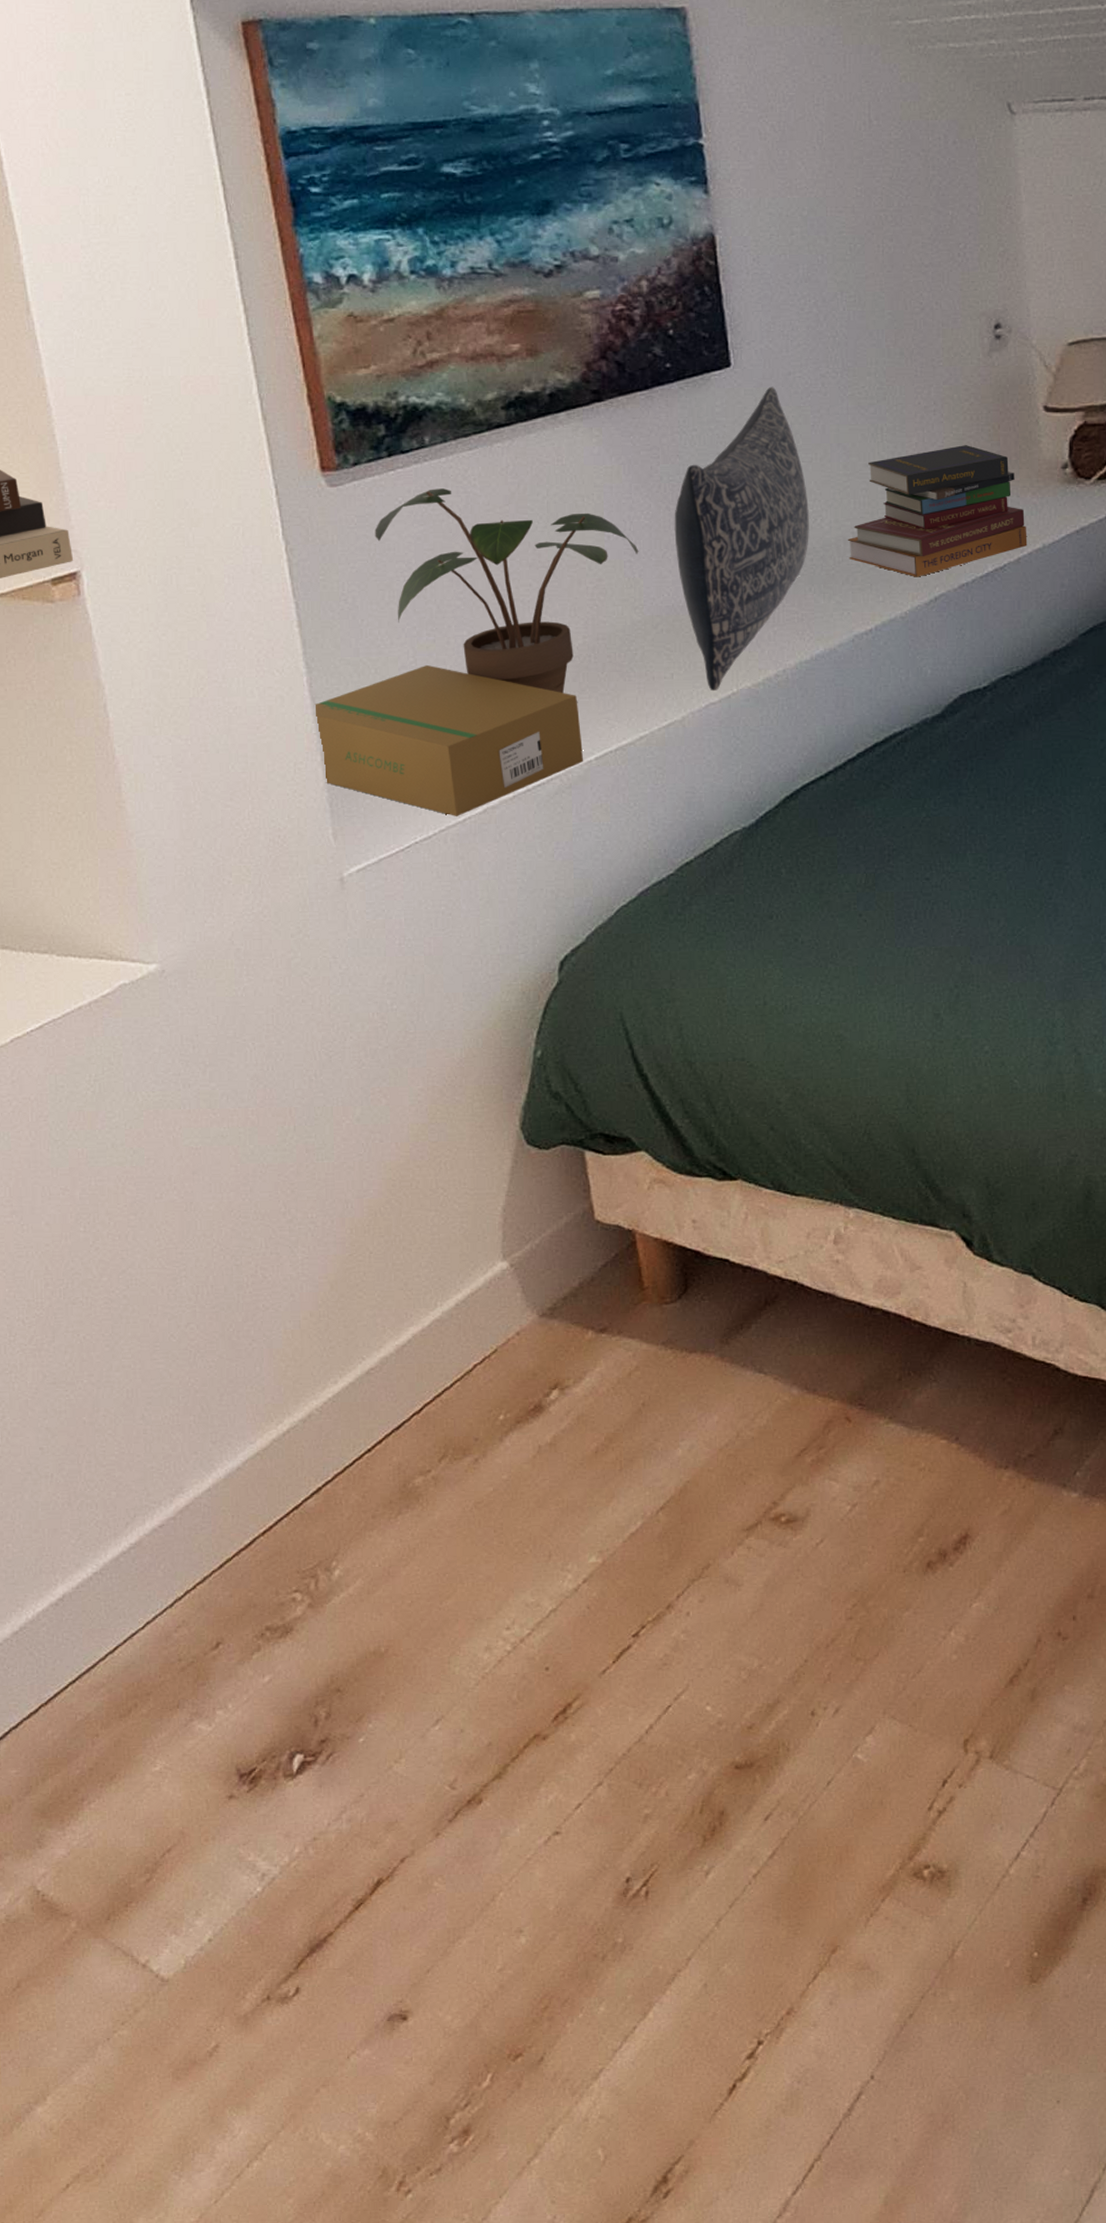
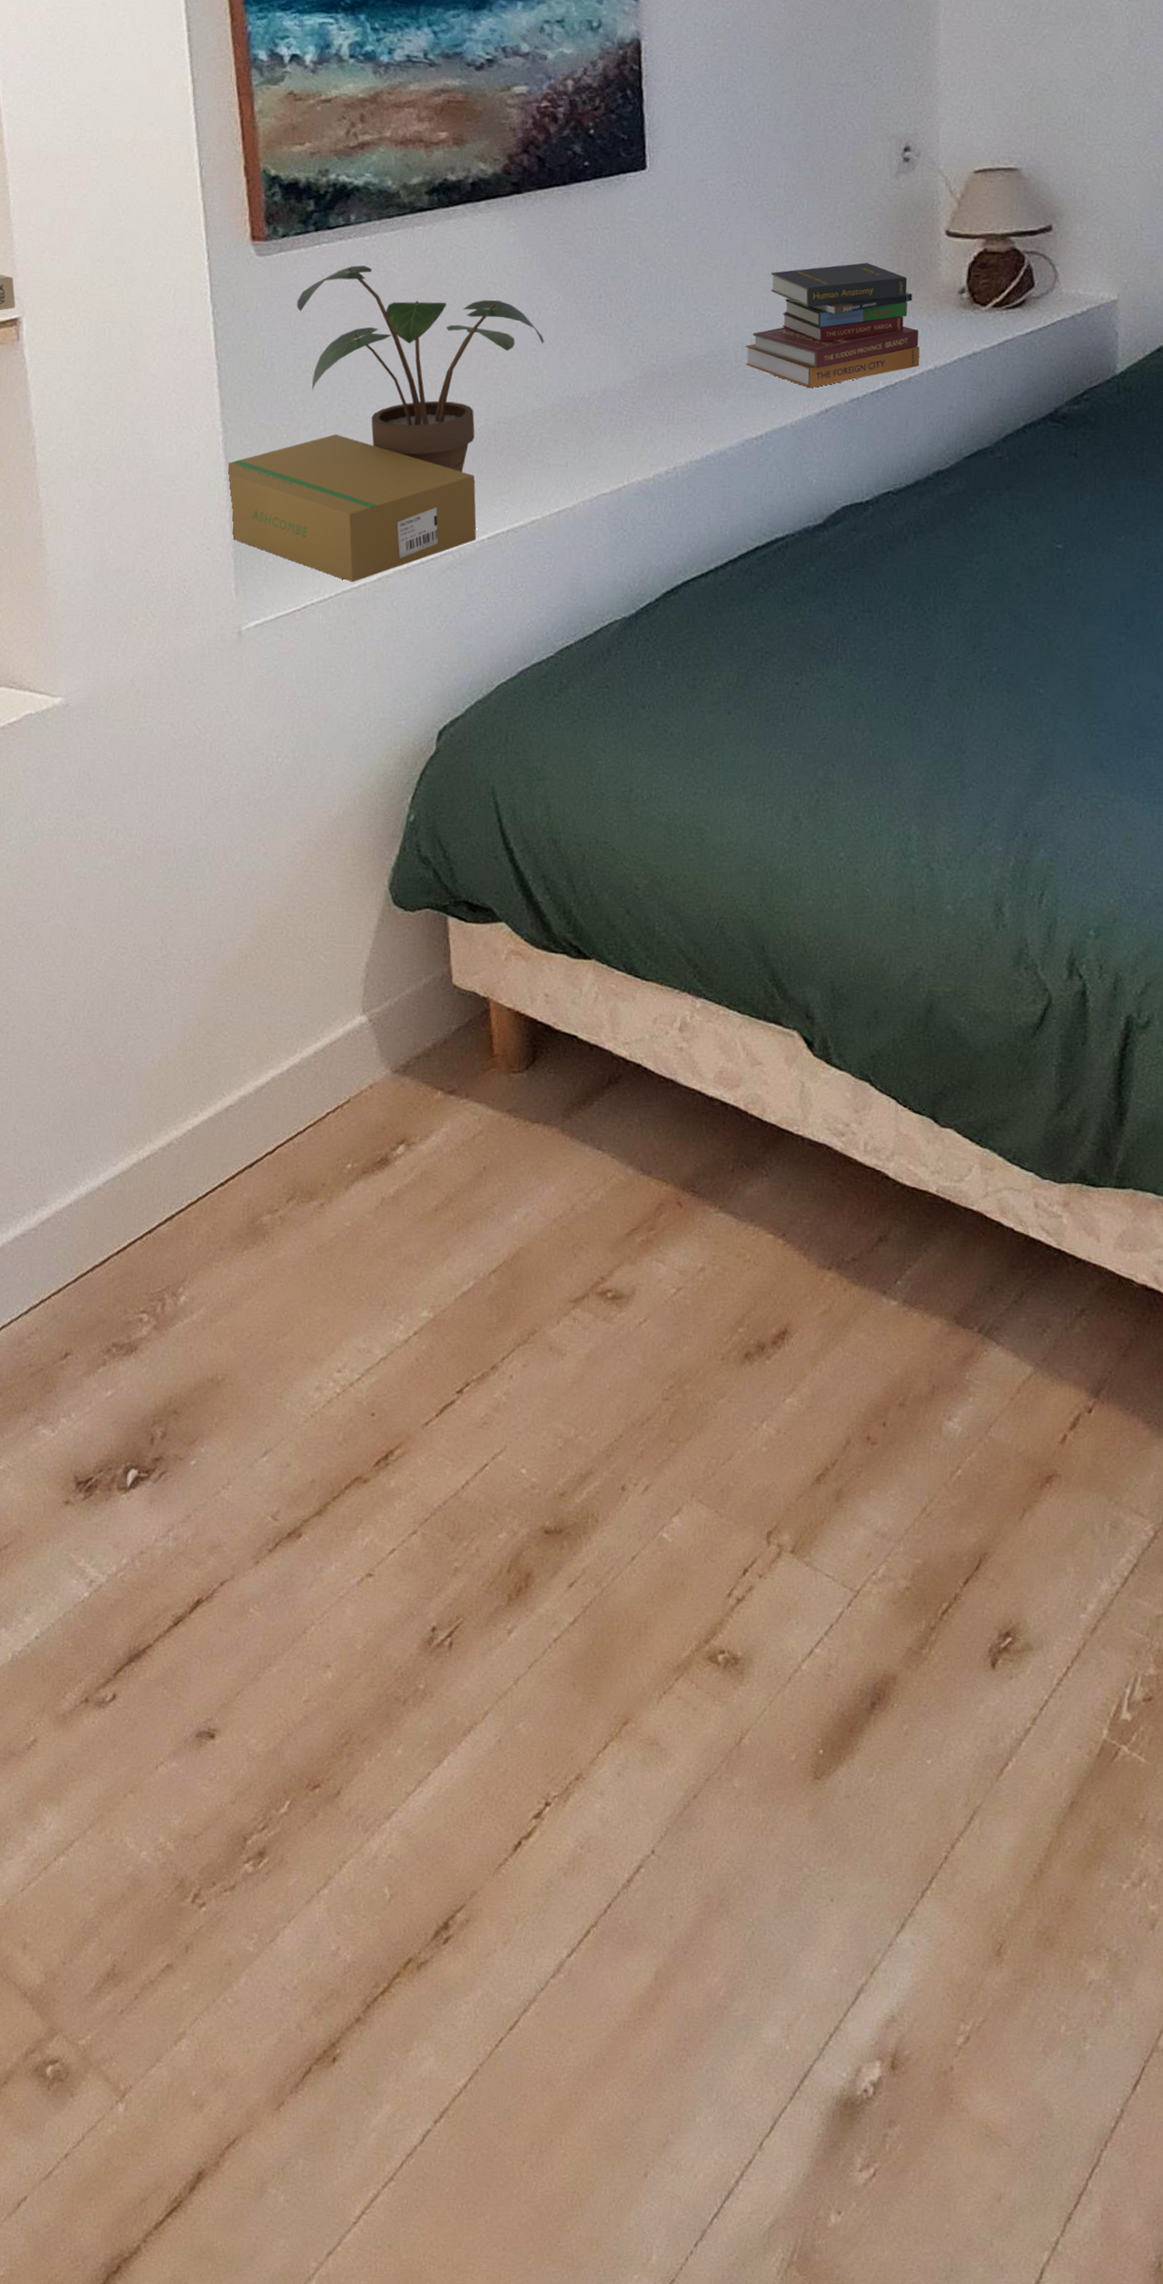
pillow: present [674,386,809,692] -> none [580,191,711,483]

